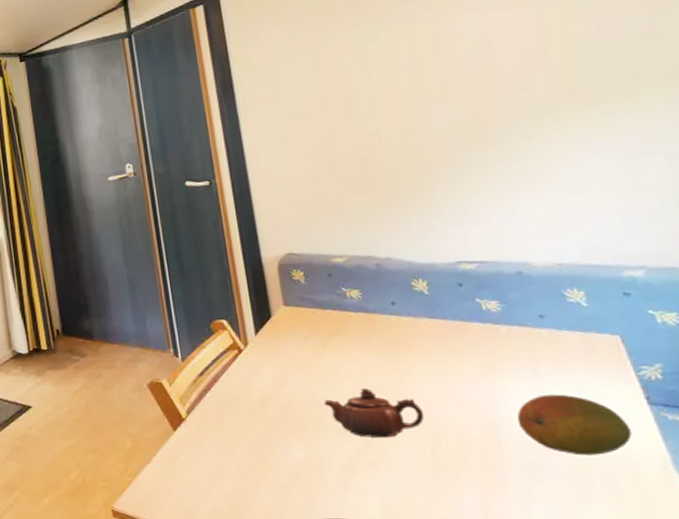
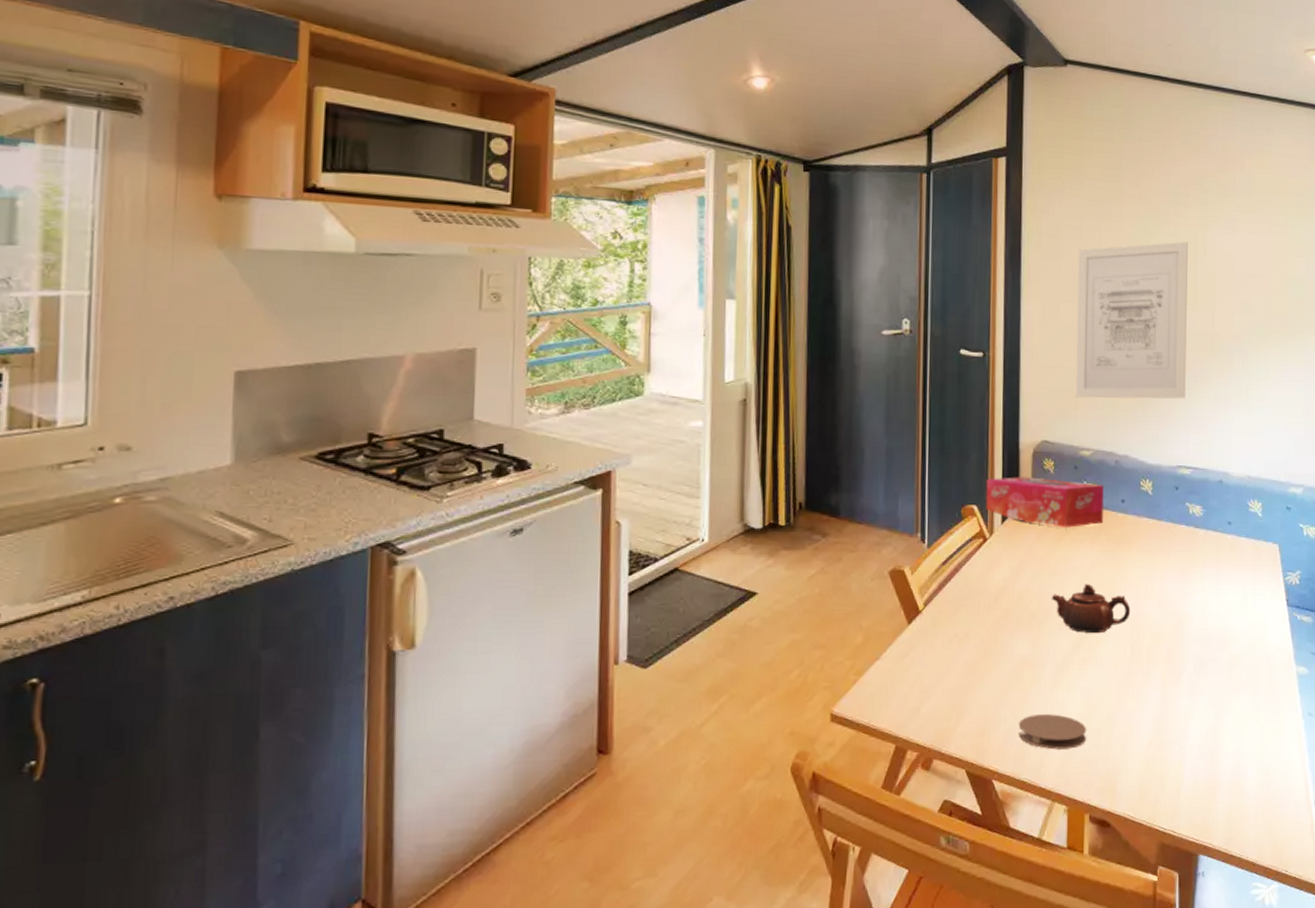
tissue box: none [232,288,372,334] -> present [985,477,1104,527]
wall art: none [296,36,454,208] -> present [1076,242,1188,399]
fruit: present [517,394,632,456] -> none [1198,595,1272,650]

